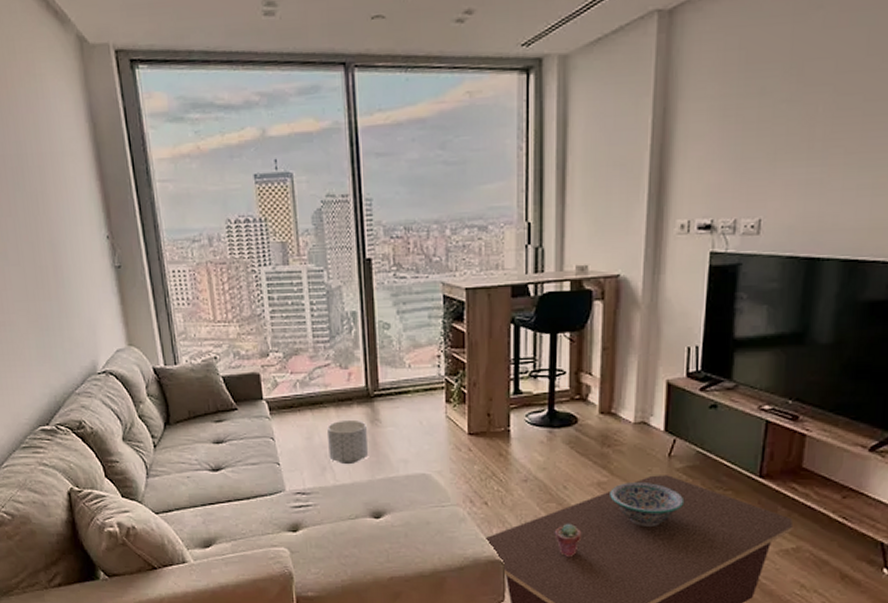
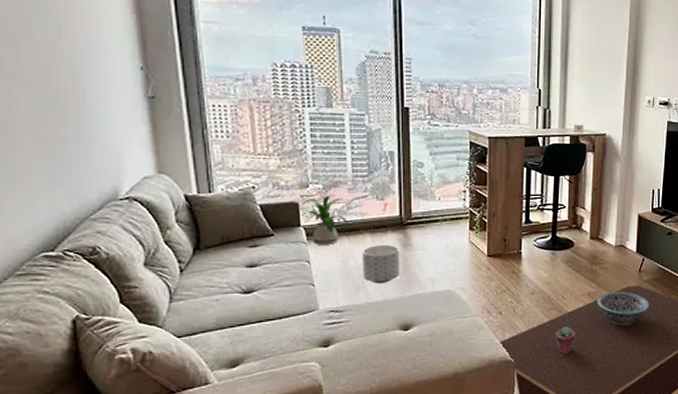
house plant: none [261,363,313,420] -> present [300,194,350,245]

